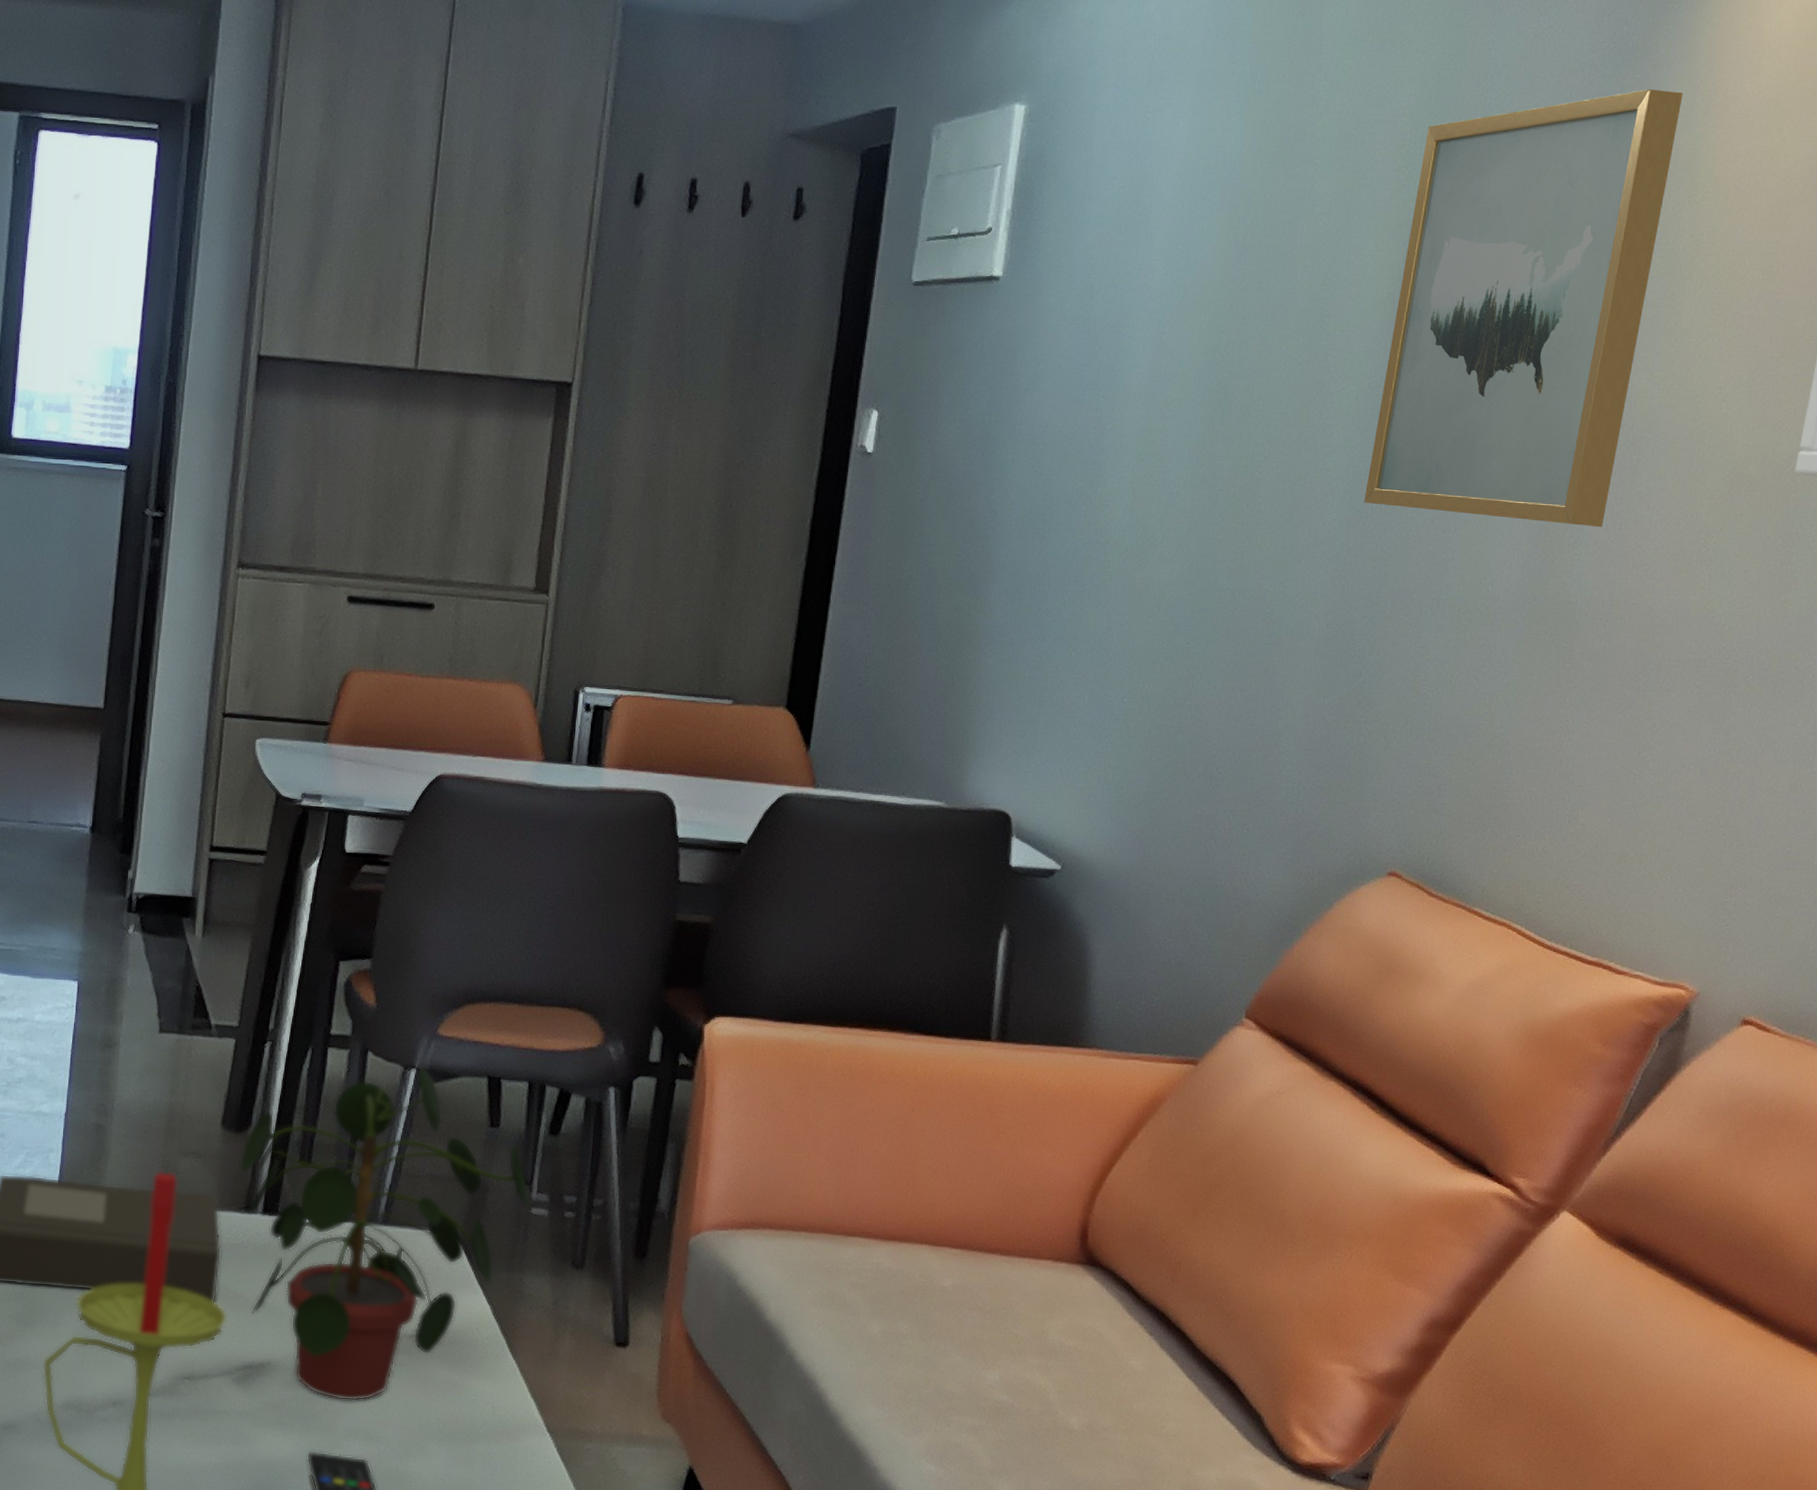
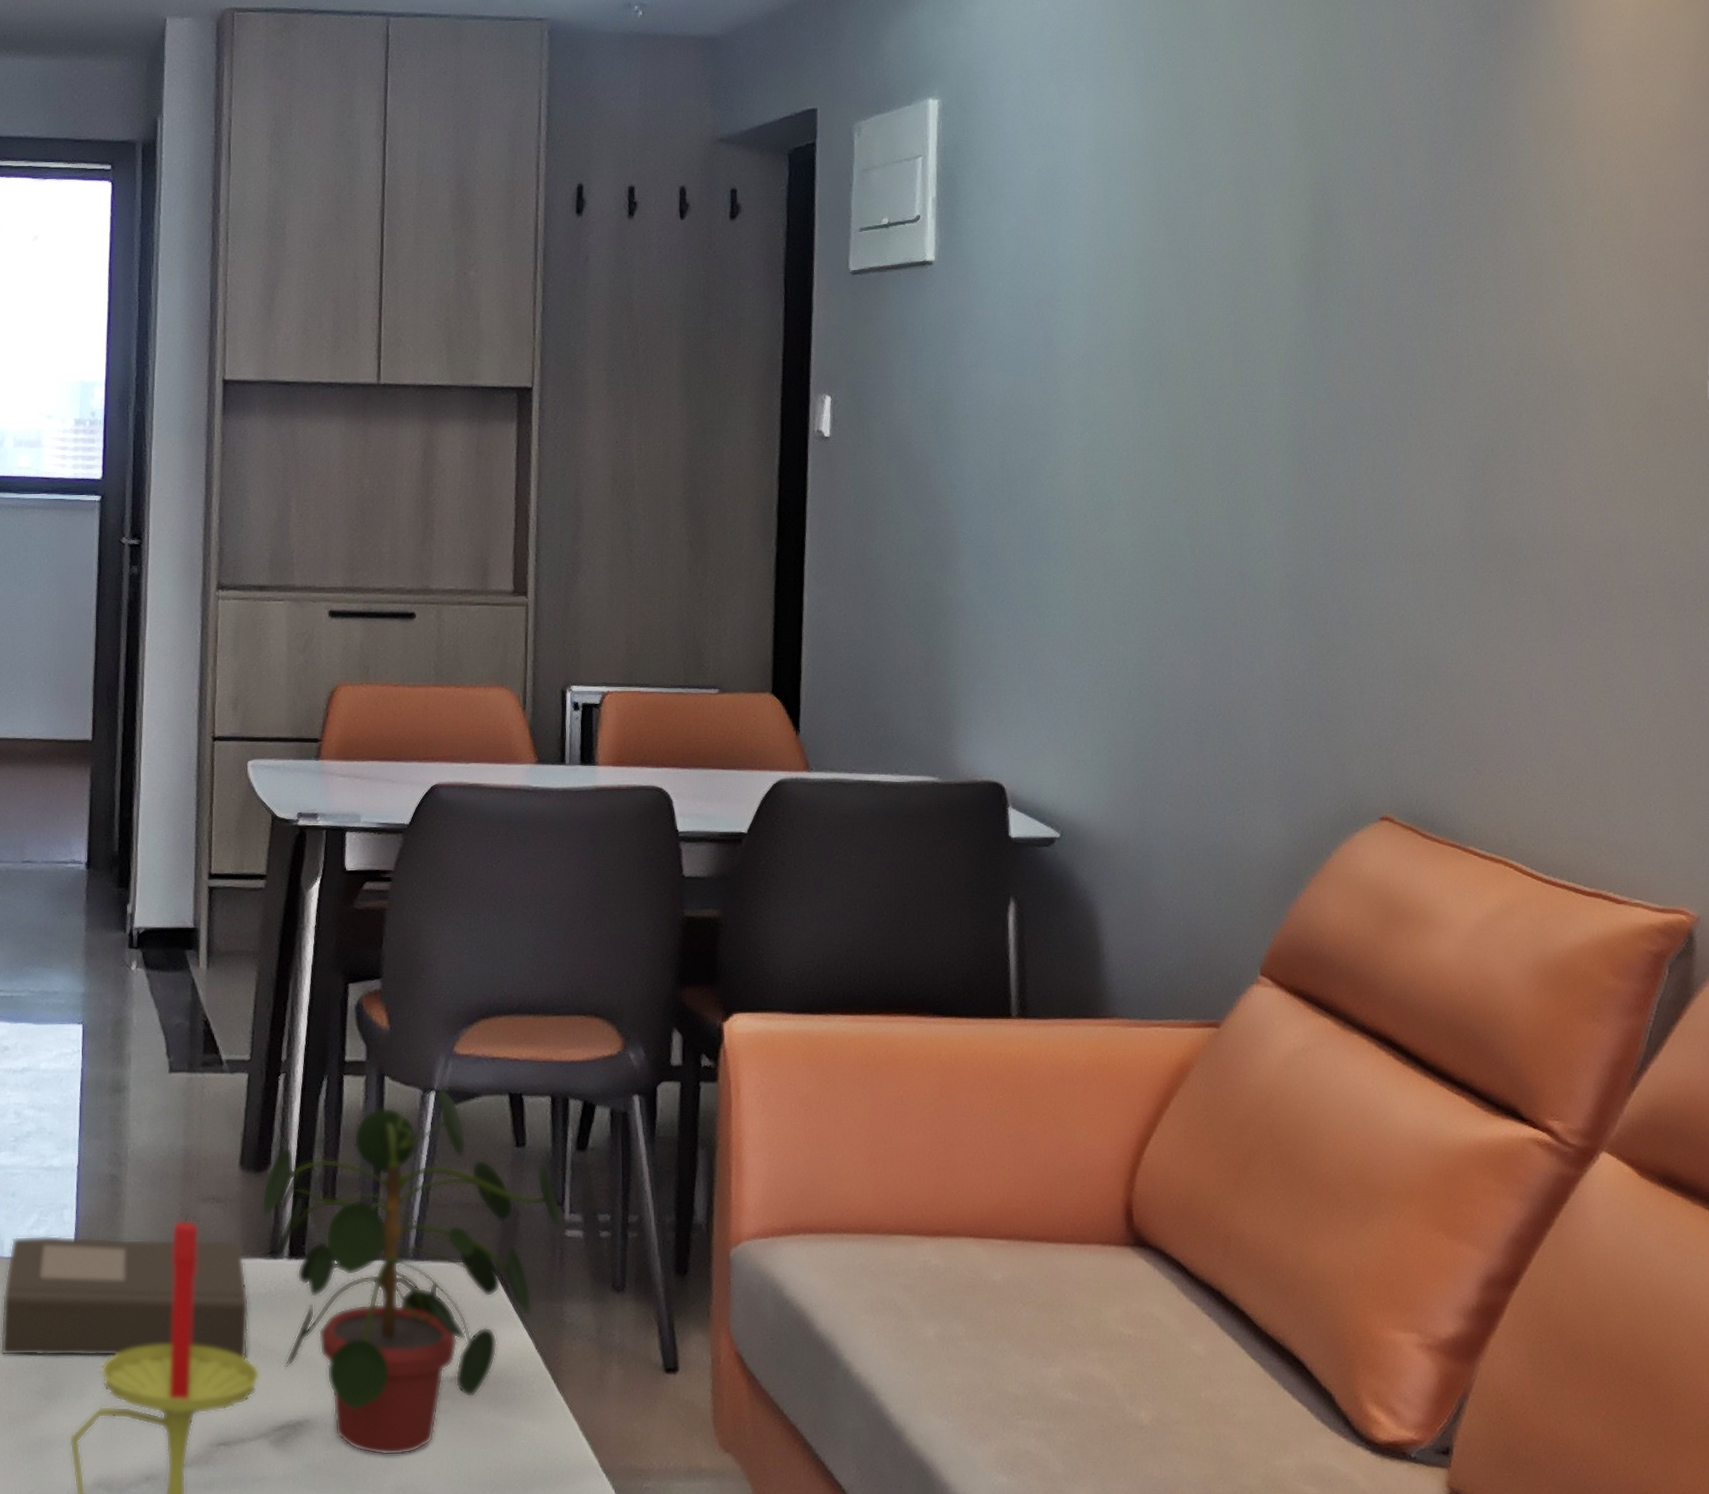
wall art: present [1364,89,1683,528] -> none [1306,52,1548,464]

